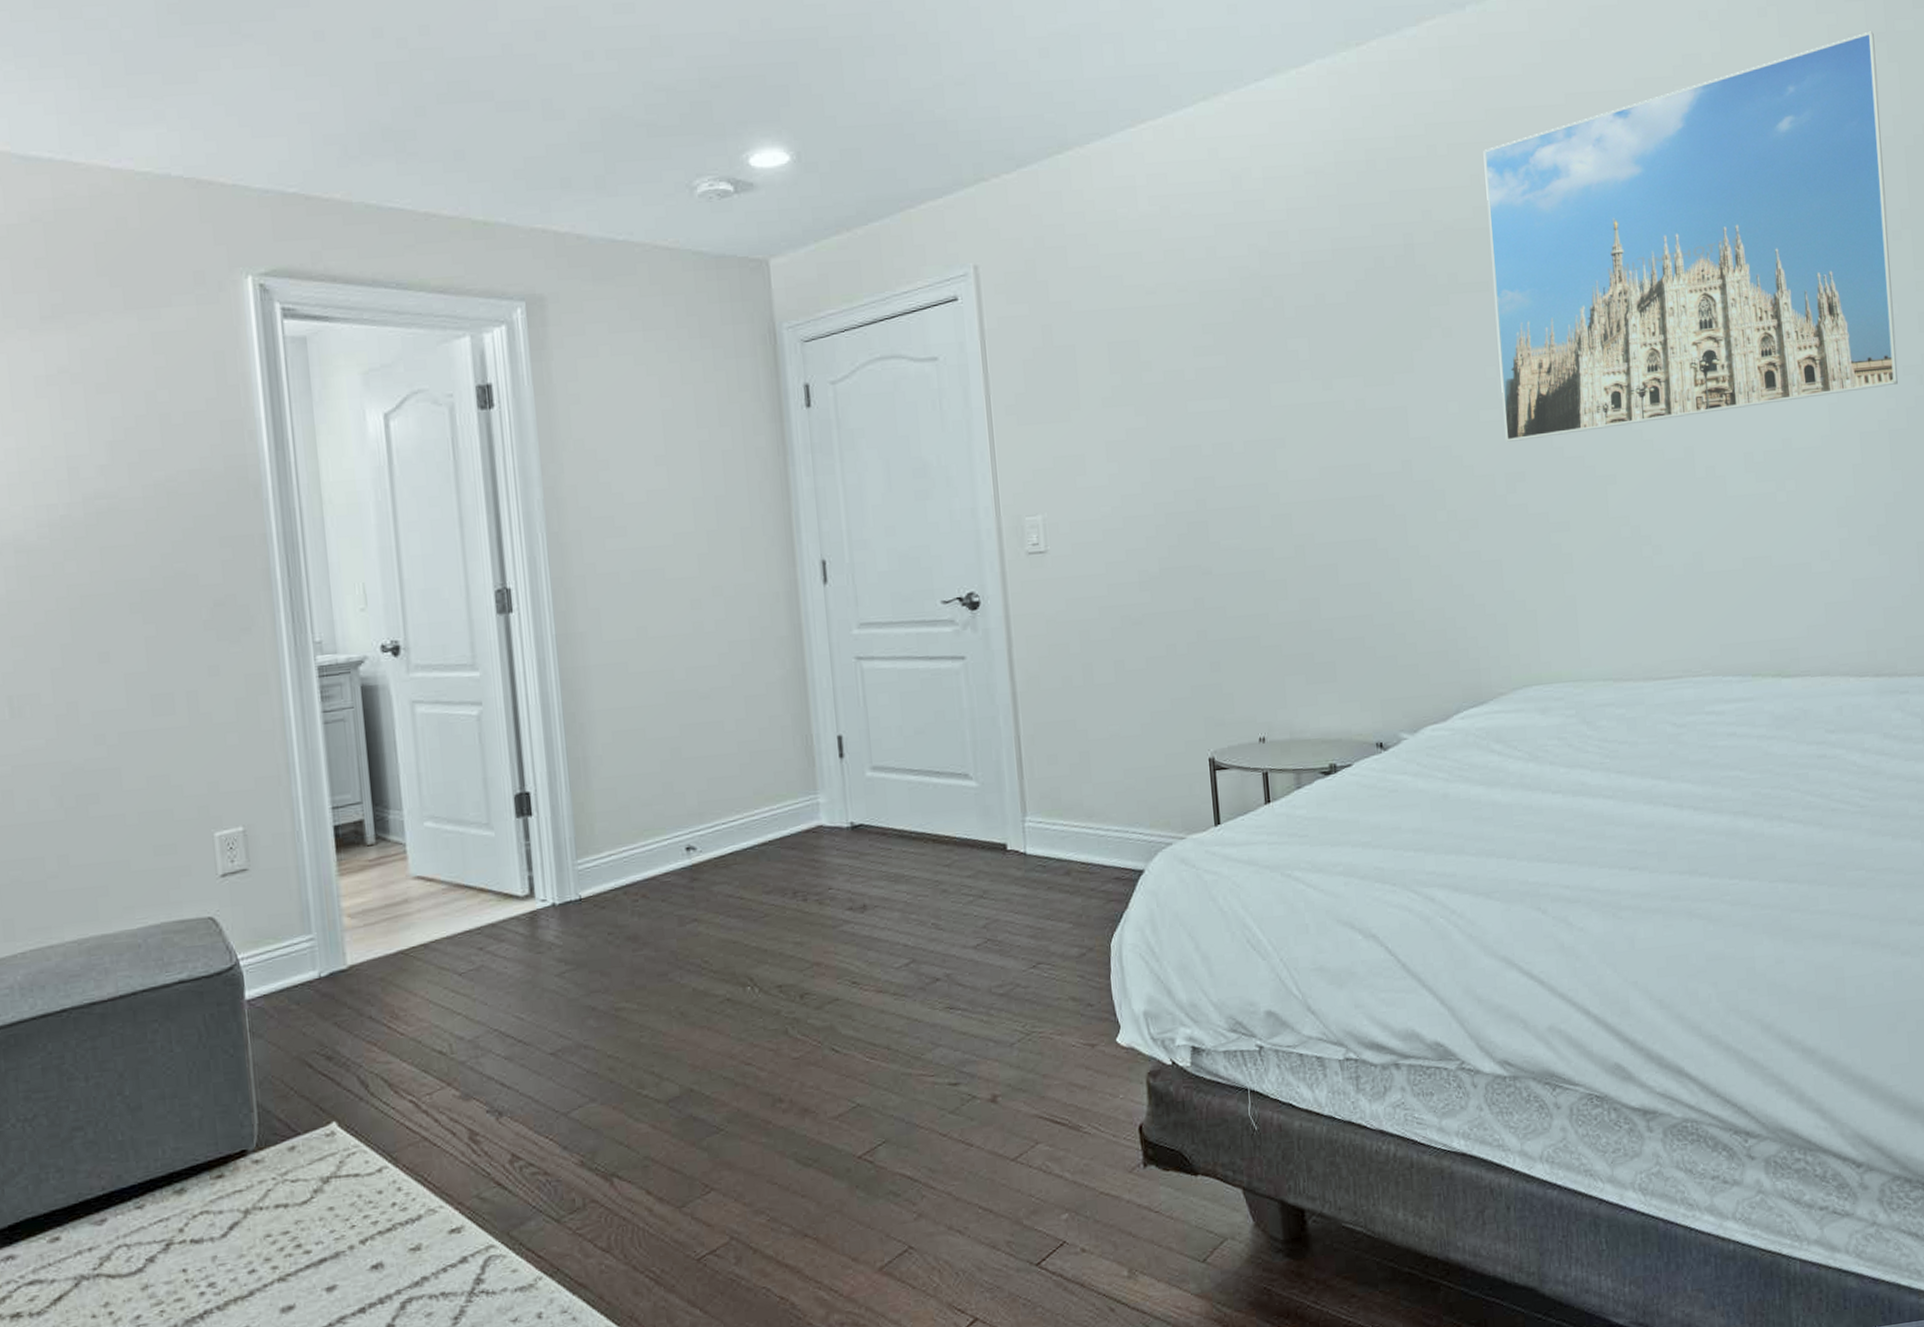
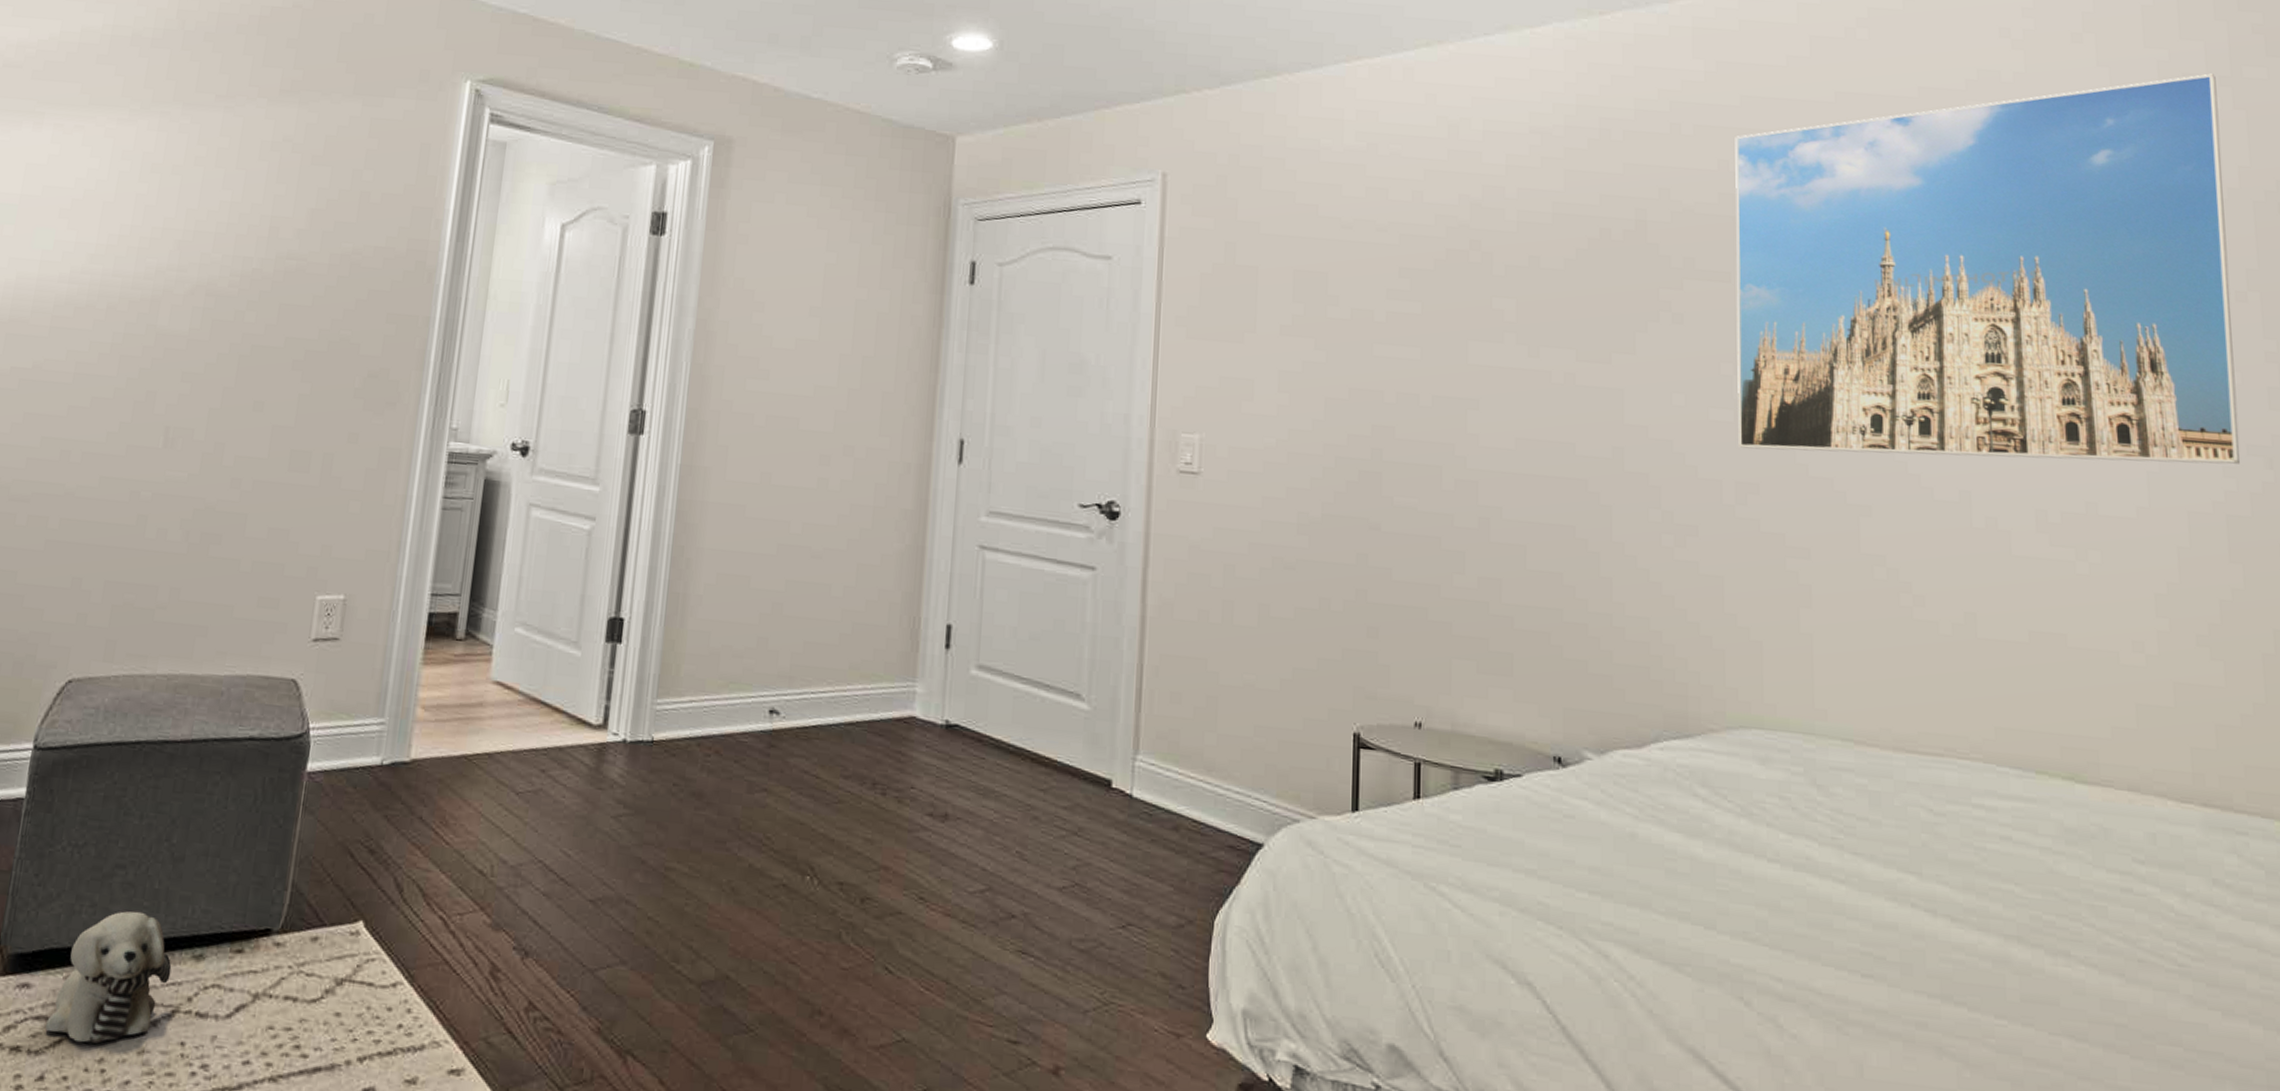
plush toy: none [40,1164,156,1295] -> present [45,911,172,1044]

